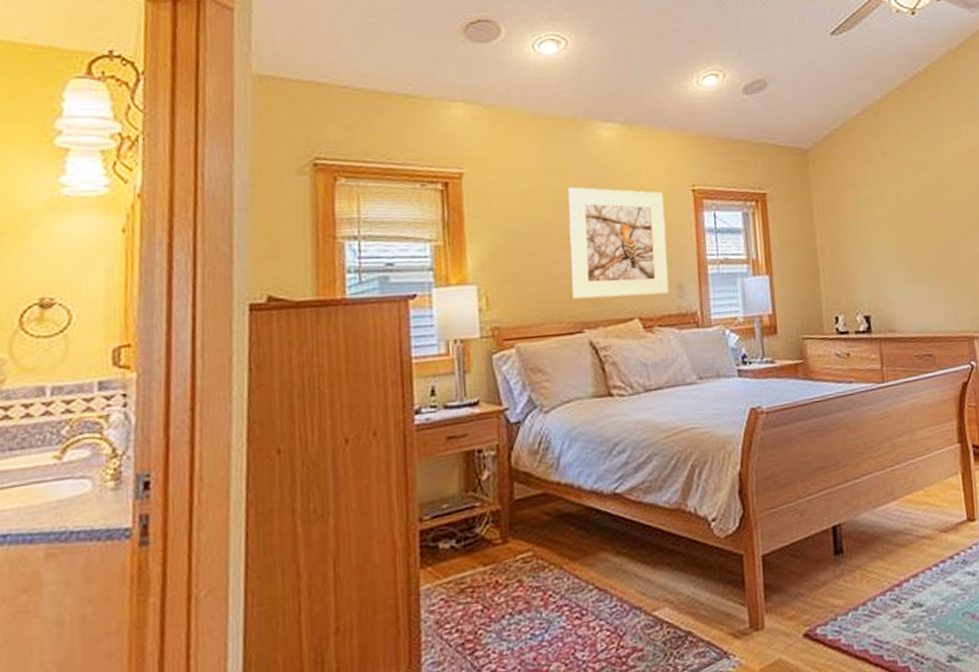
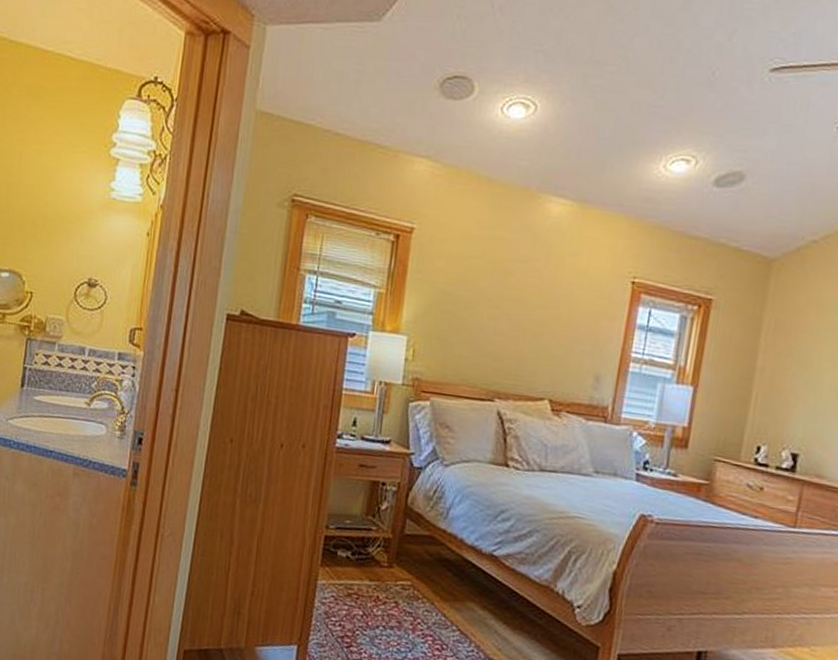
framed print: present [568,187,669,299] -> none [490,258,600,382]

